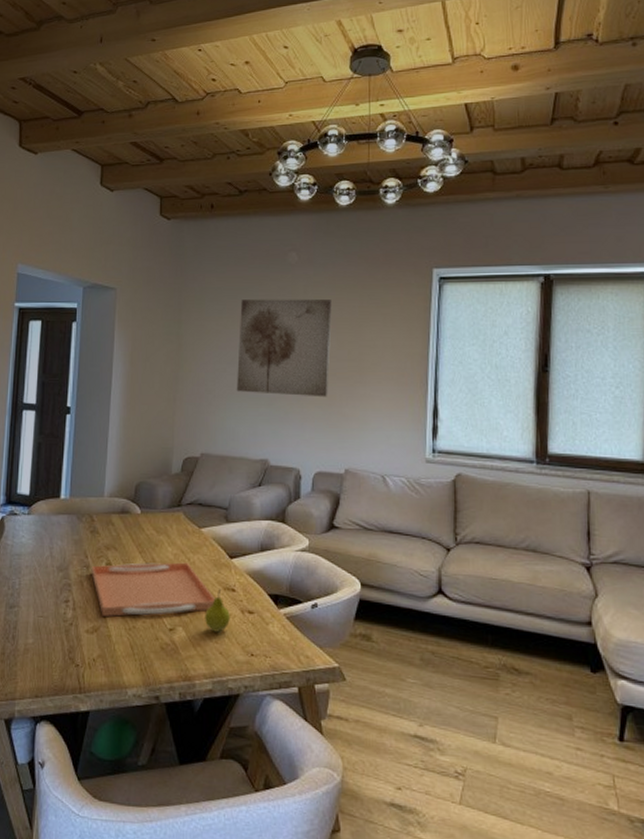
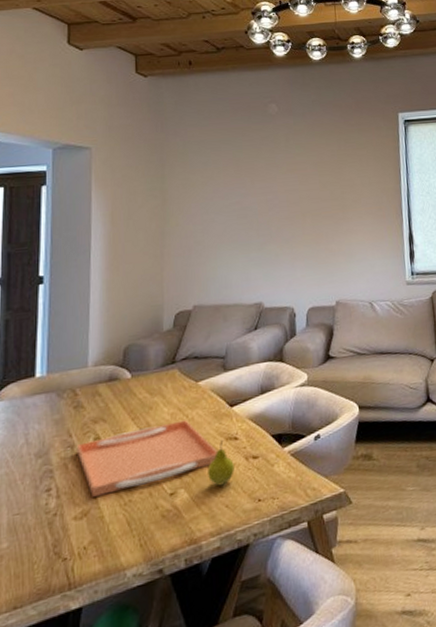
wall art: present [236,299,332,397] -> none [225,145,315,240]

